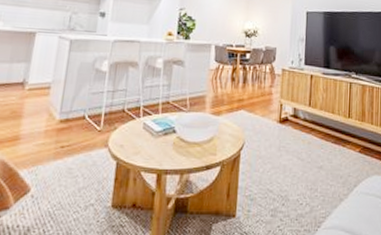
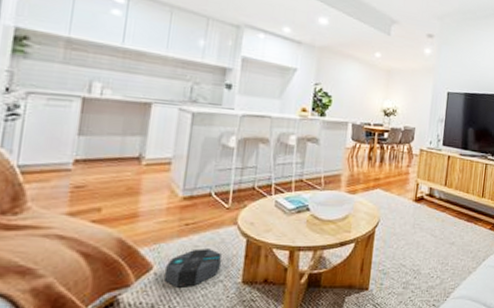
speaker: none [39,171,93,211] -> present [163,249,221,288]

